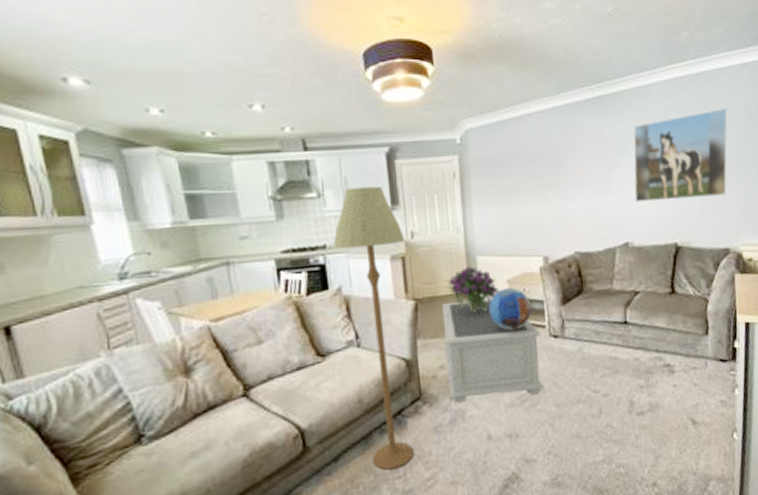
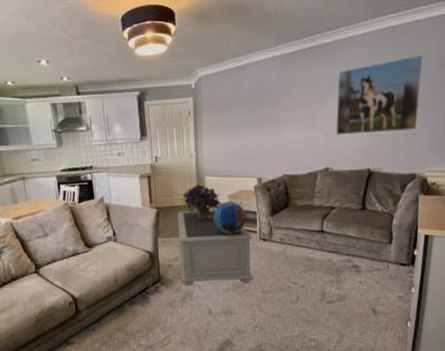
floor lamp: present [333,186,414,470] -> none [97,121,154,331]

